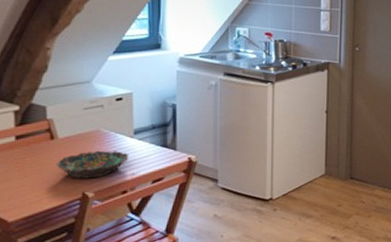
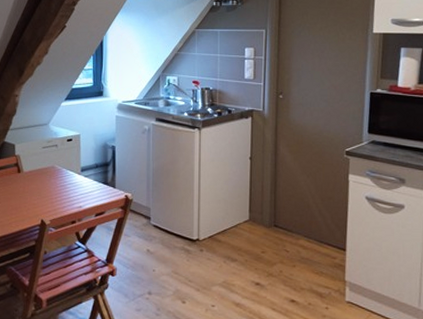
bowl: present [56,150,129,179] -> none [21,184,77,208]

